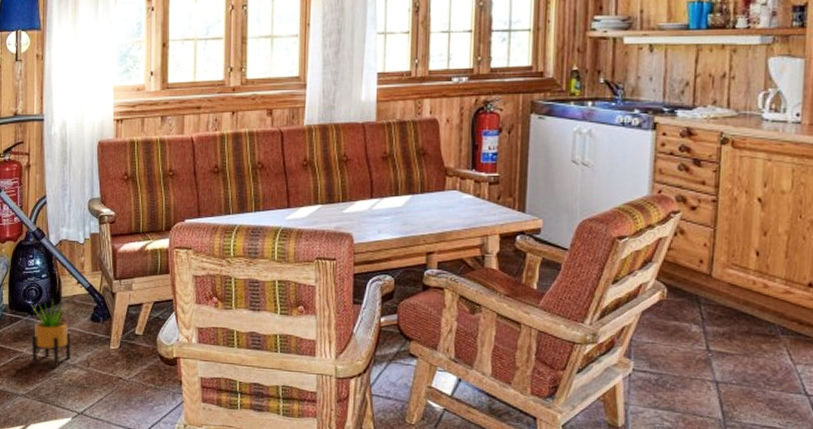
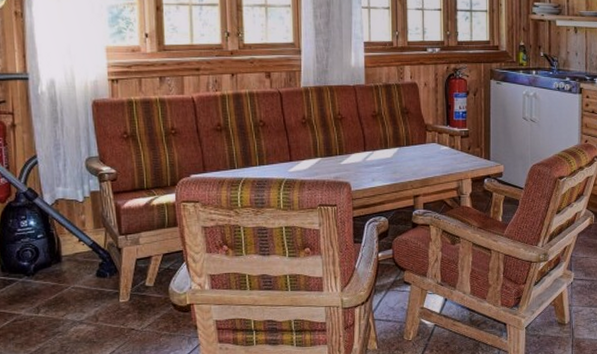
potted plant: present [31,298,71,366] -> none [27,257,77,324]

